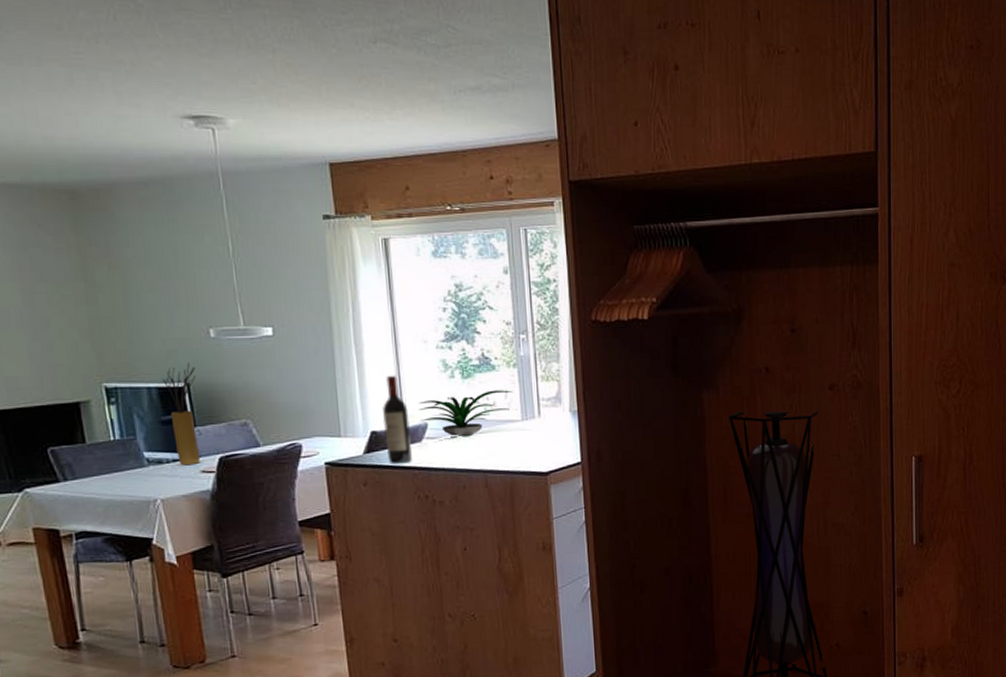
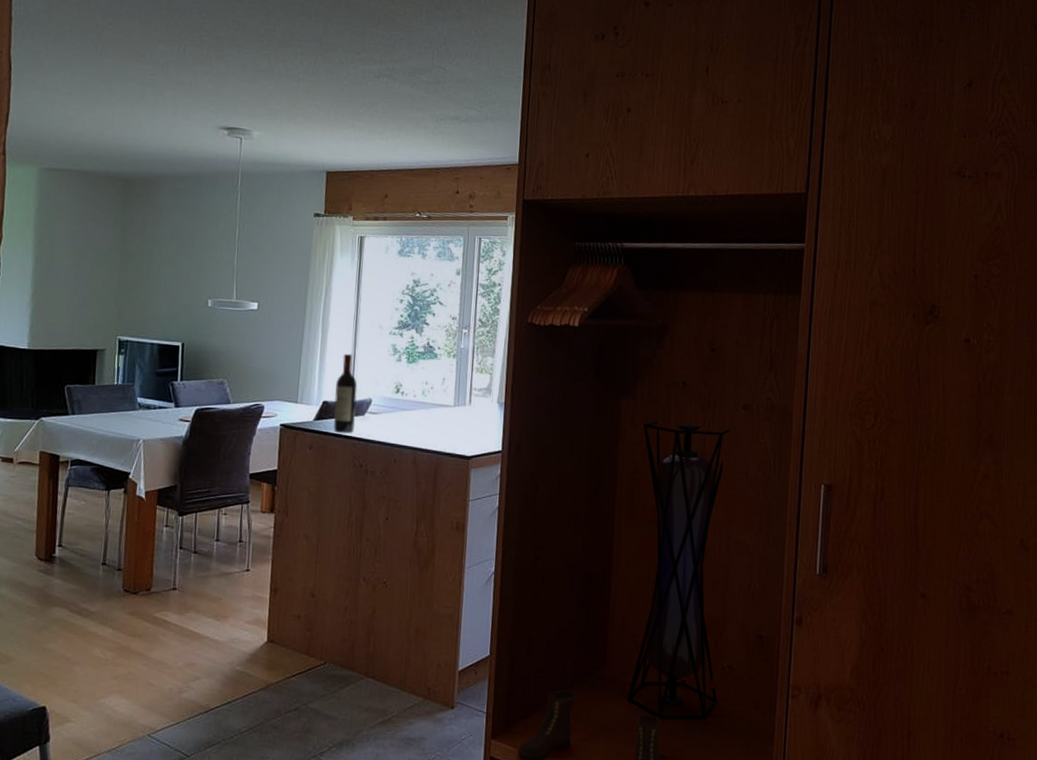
vase: present [162,363,201,466] -> none [163,326,192,413]
plant: present [418,390,517,436] -> none [366,376,451,415]

